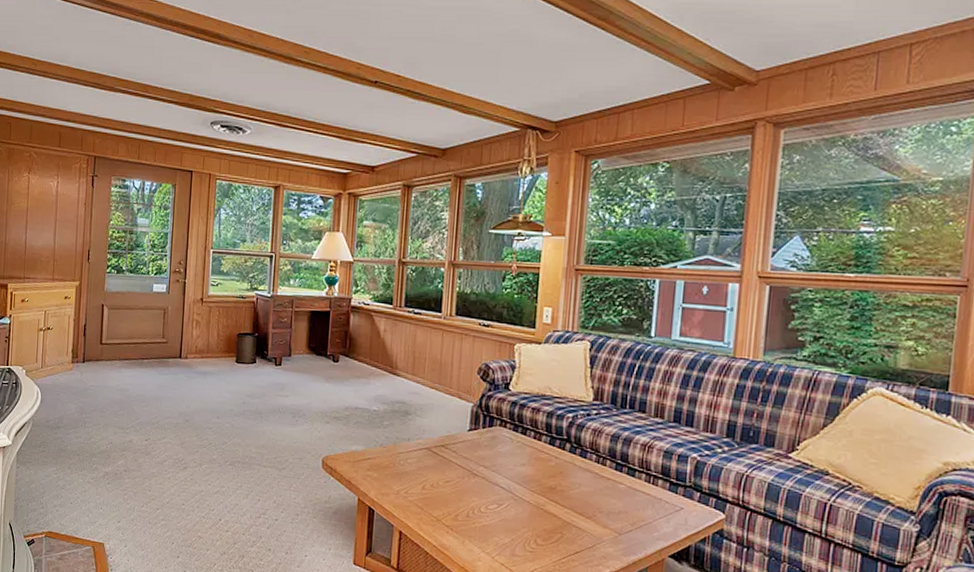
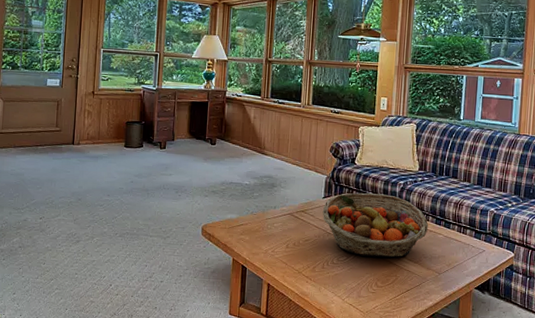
fruit basket: none [467,426,606,510] -> present [322,193,429,258]

